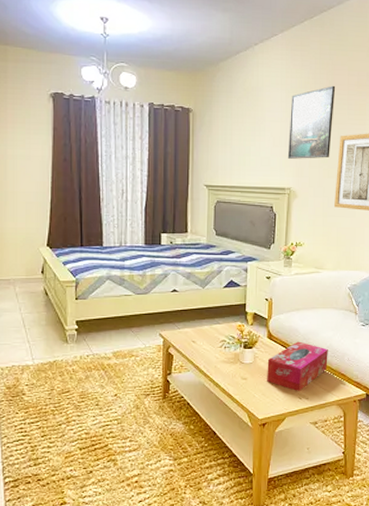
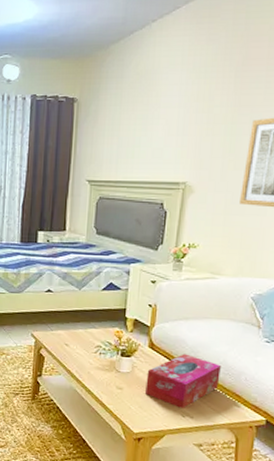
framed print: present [287,85,336,159] -> none [184,60,251,149]

